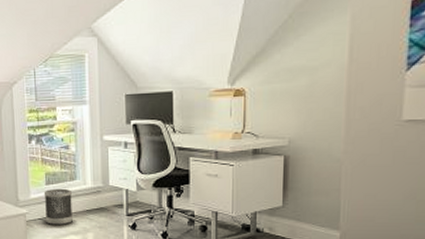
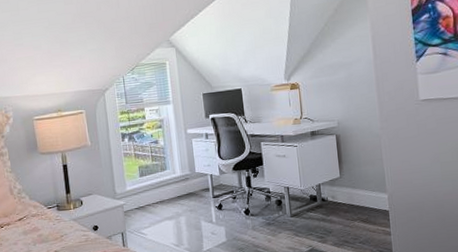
wastebasket: present [43,188,73,225] -> none [138,178,166,213]

